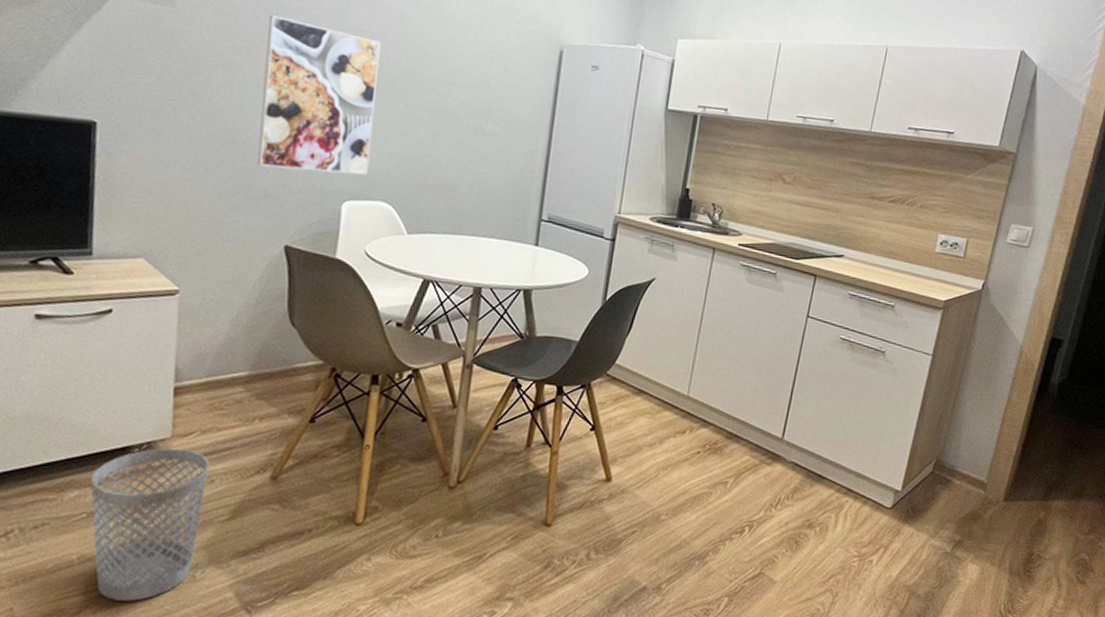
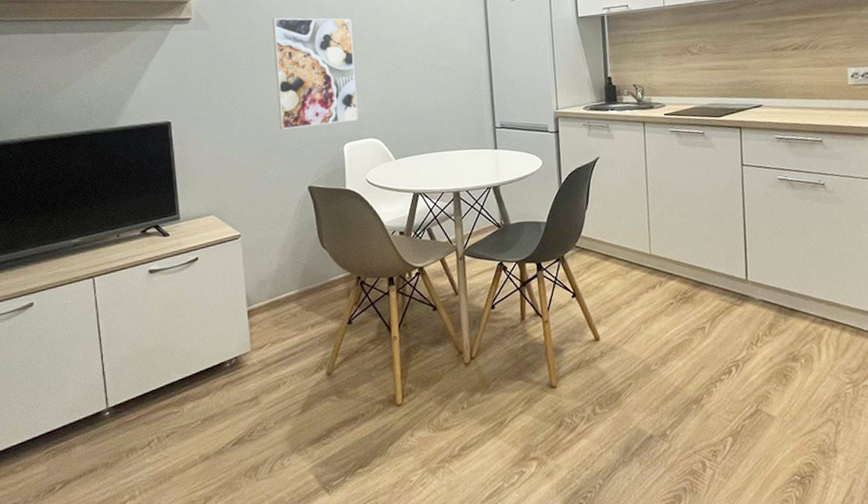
wastebasket: present [90,447,210,601] -> none [200,359,281,491]

